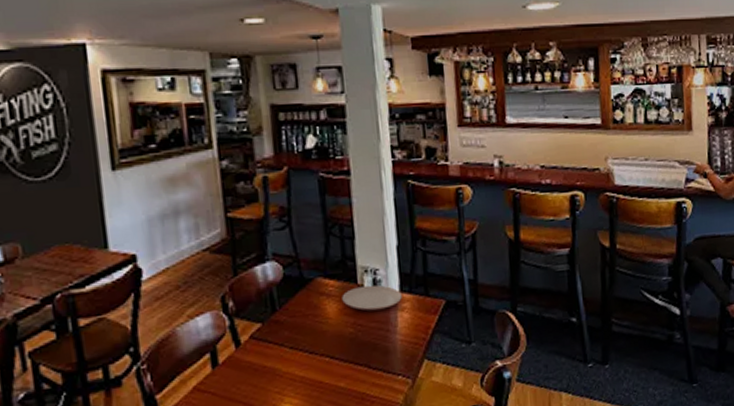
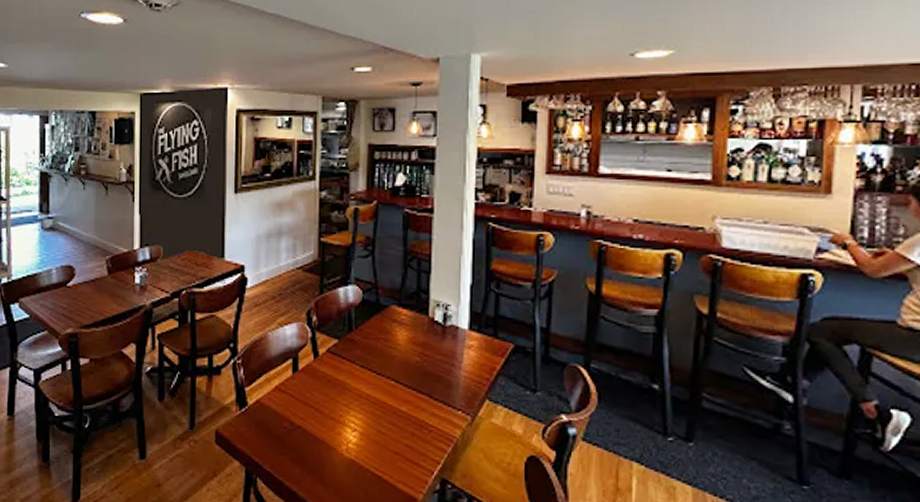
plate: present [342,285,402,312] -> none [413,319,470,344]

